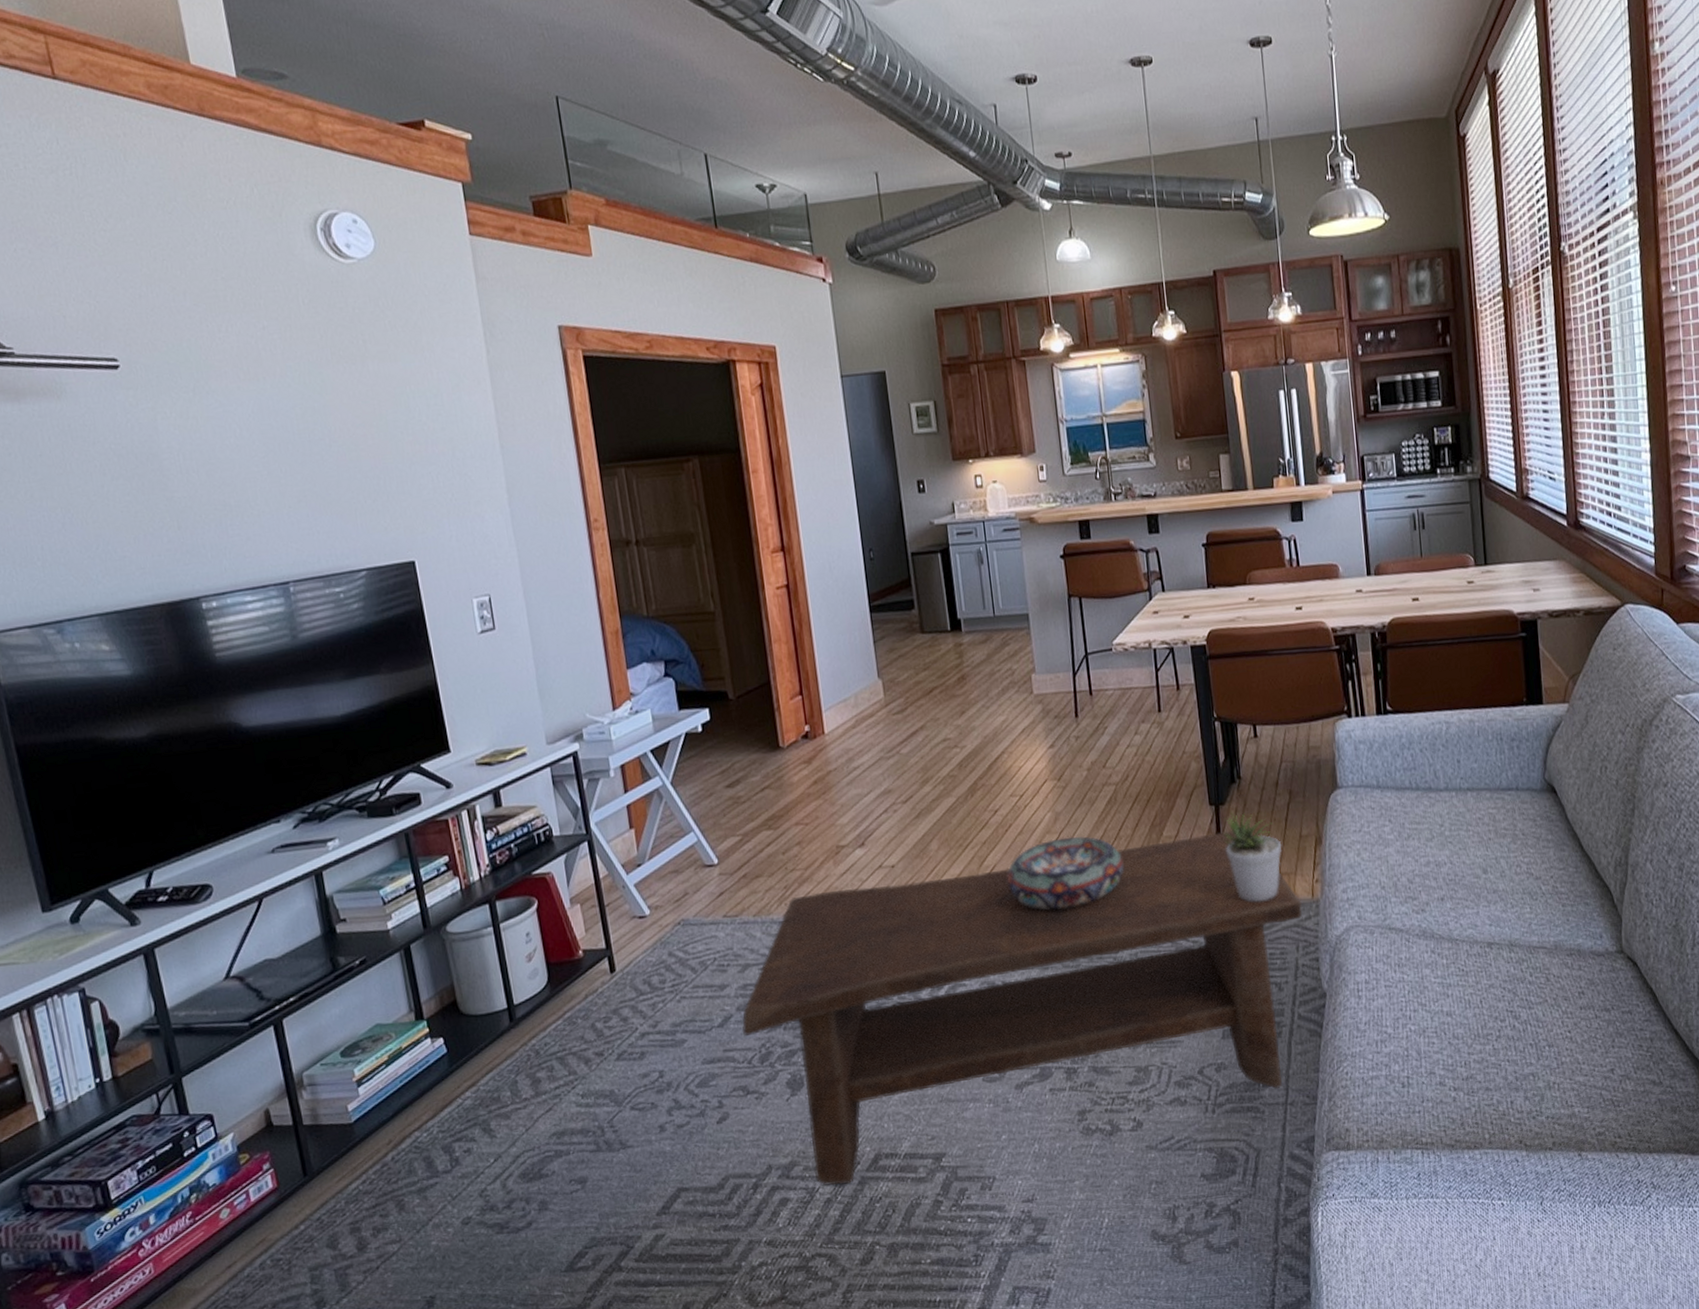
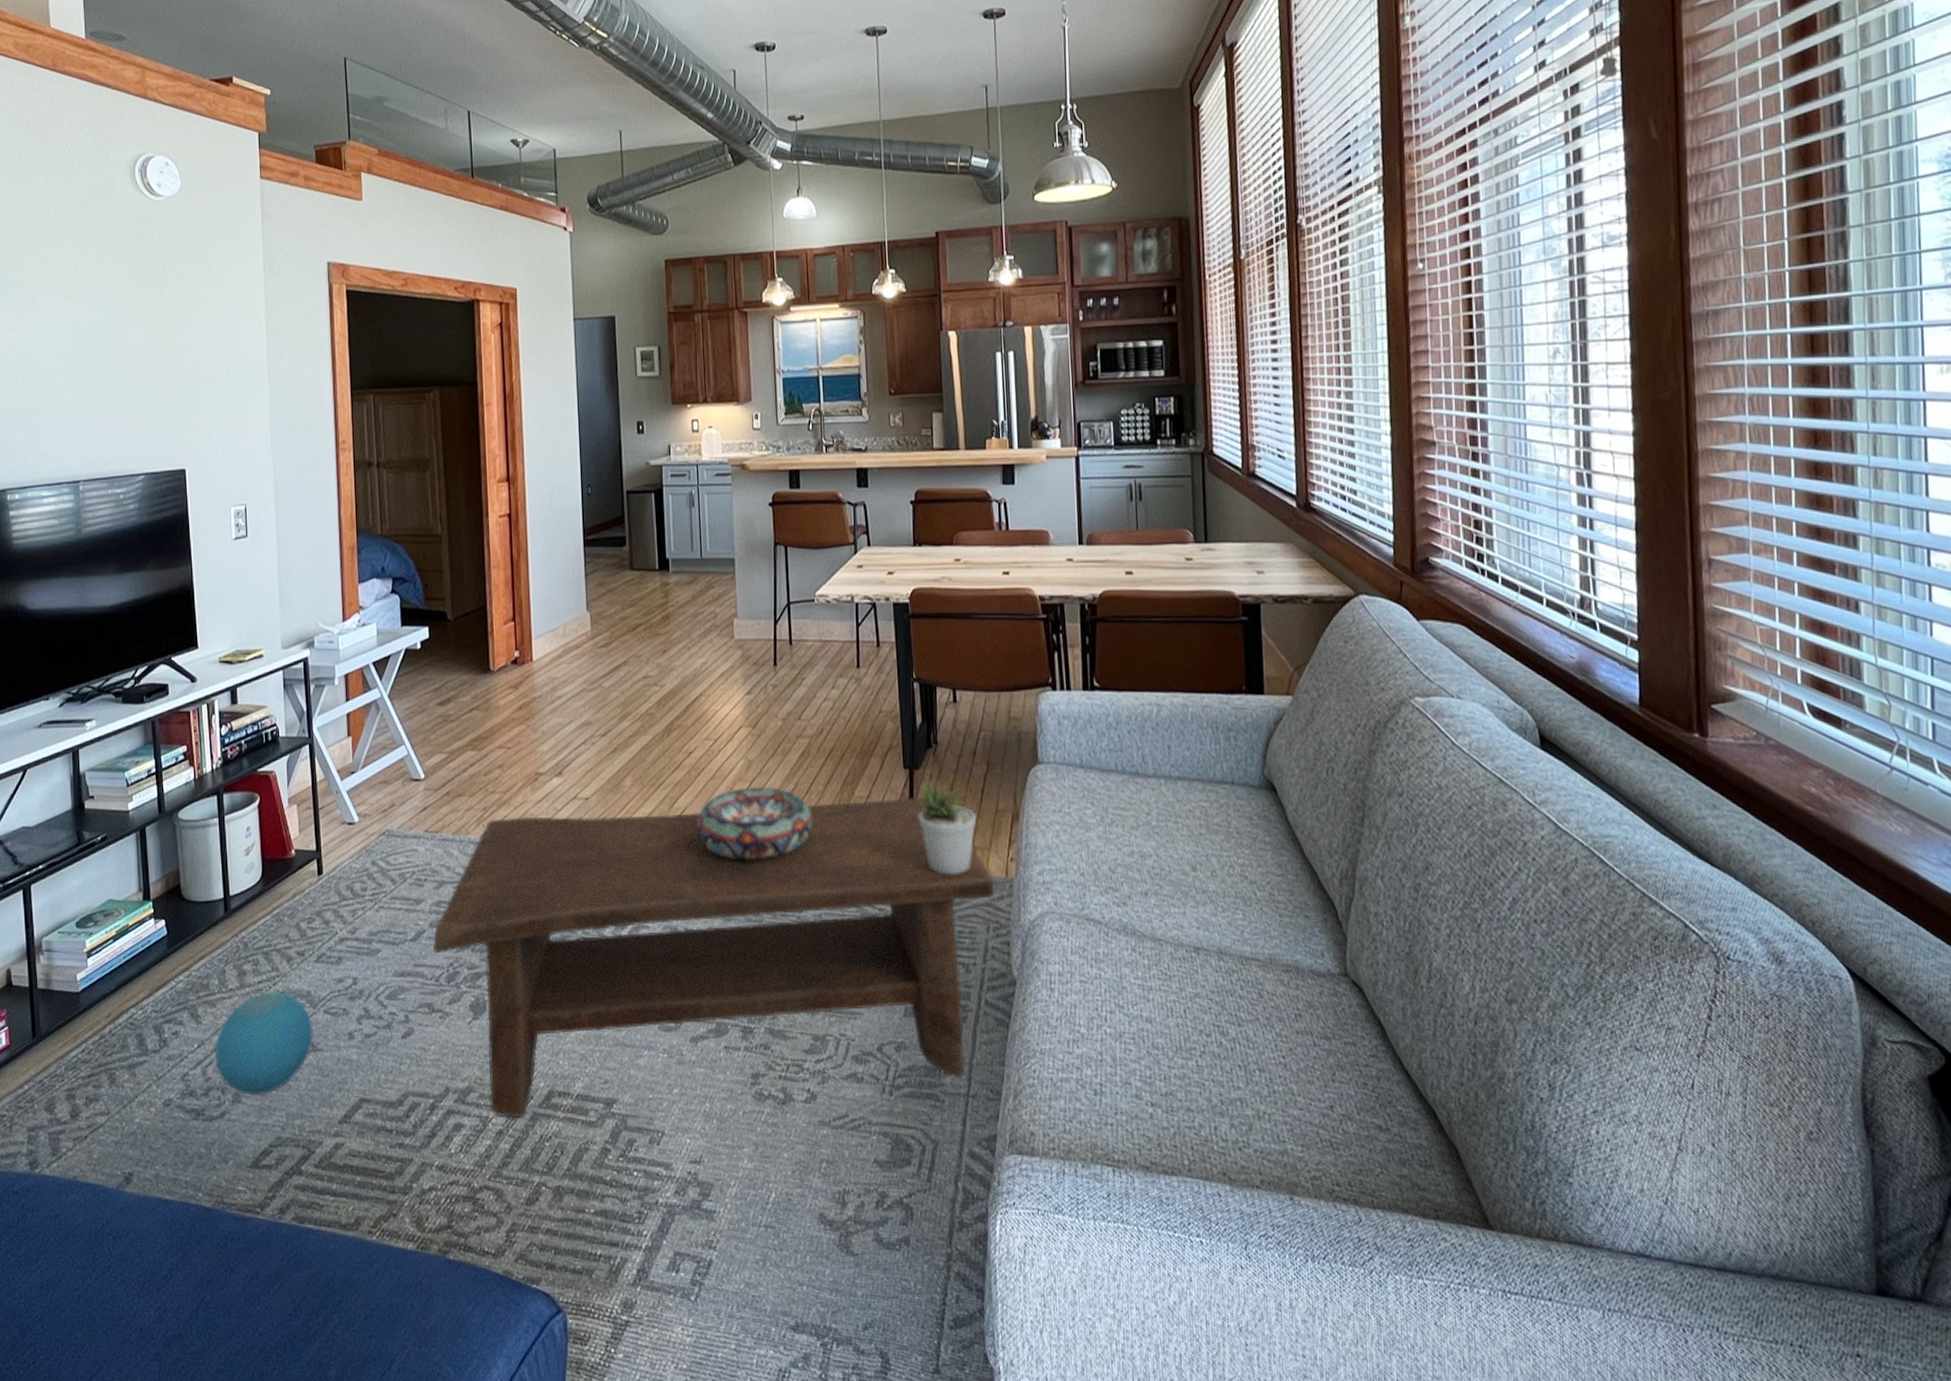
ball: none [513,1094,621,1202] -> present [214,991,313,1096]

